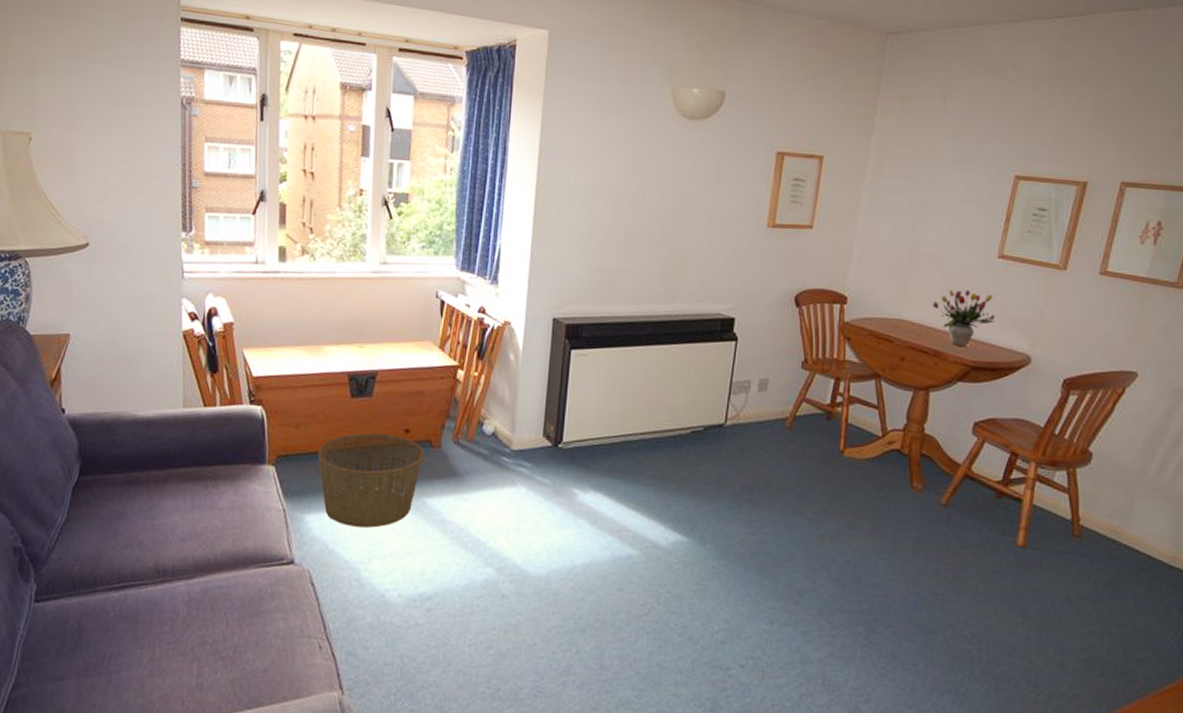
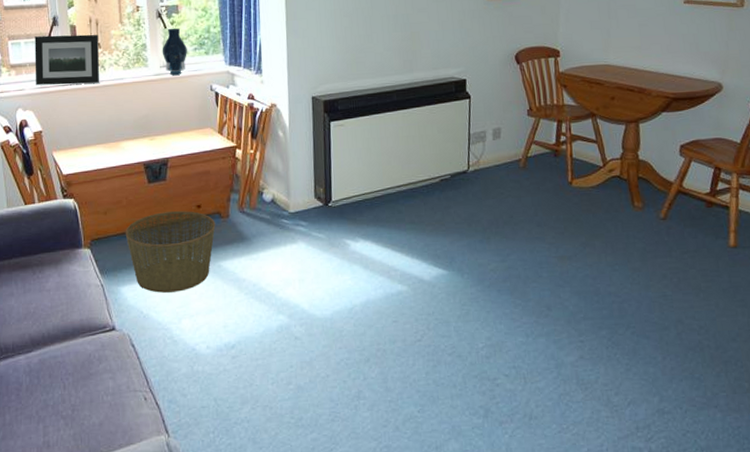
picture frame: none [232,211,312,275] -> present [35,34,100,86]
vase: none [383,219,414,275] -> present [162,28,187,75]
flower arrangement: present [932,289,996,347] -> none [633,33,688,83]

